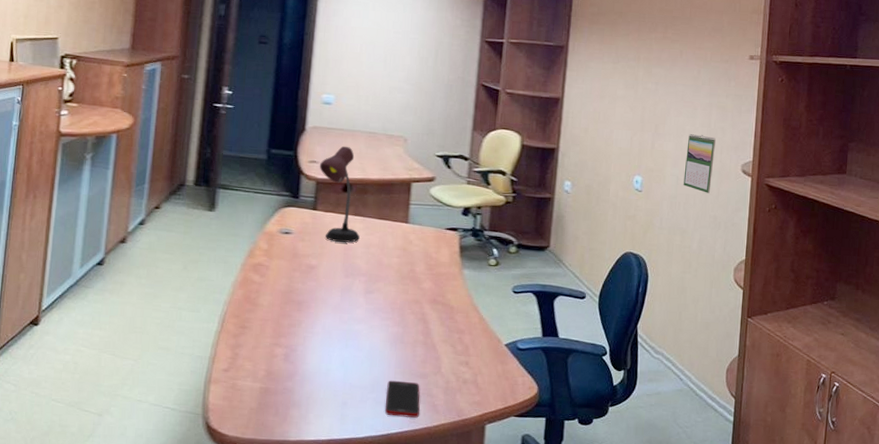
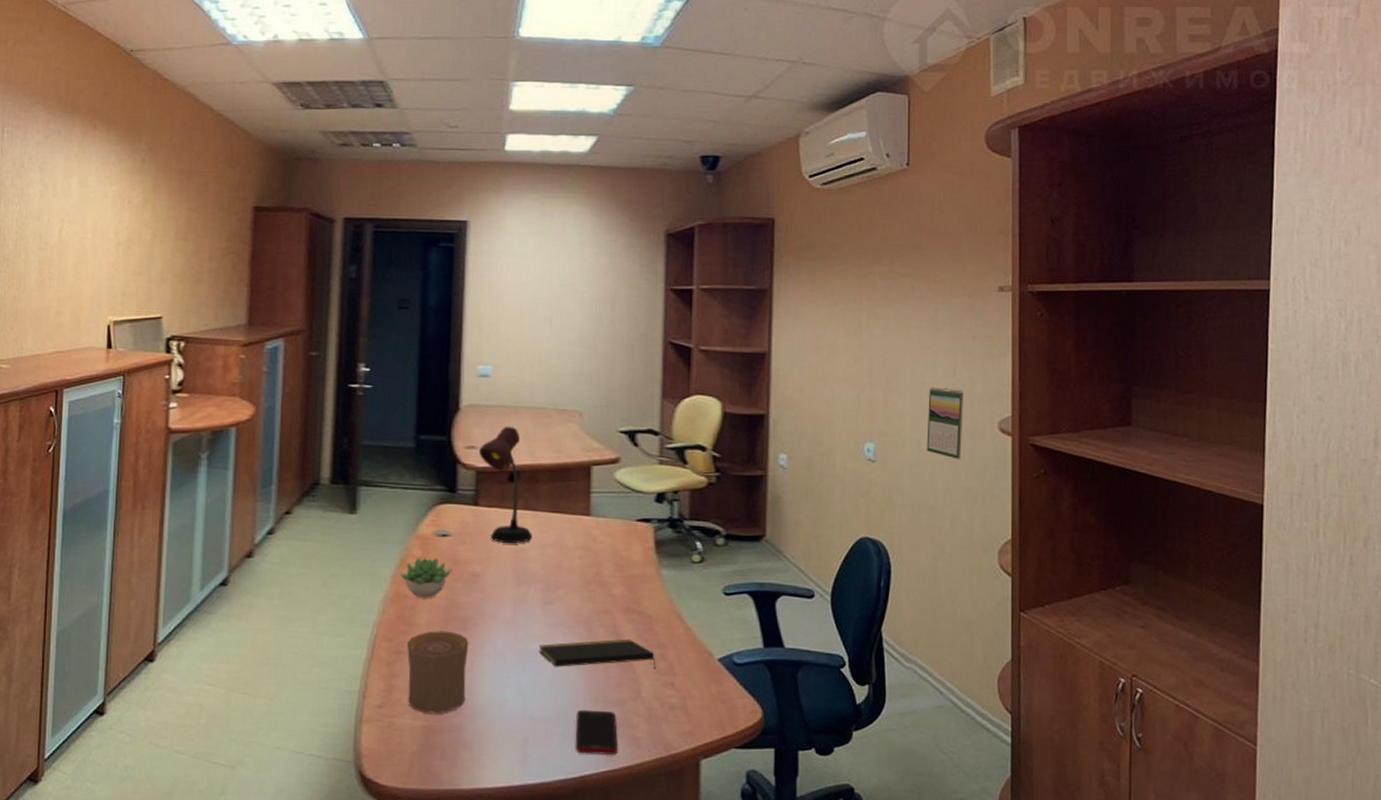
succulent plant: none [247,250,292,284] -> present [399,557,452,598]
cup: none [249,311,303,379] -> present [406,631,469,714]
notepad: none [359,324,455,350] -> present [538,639,656,669]

